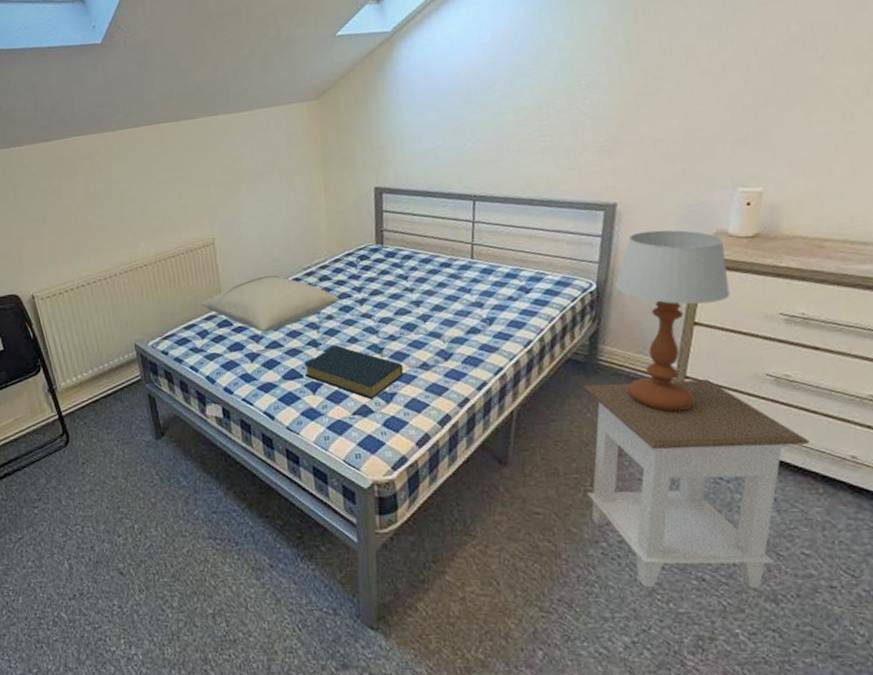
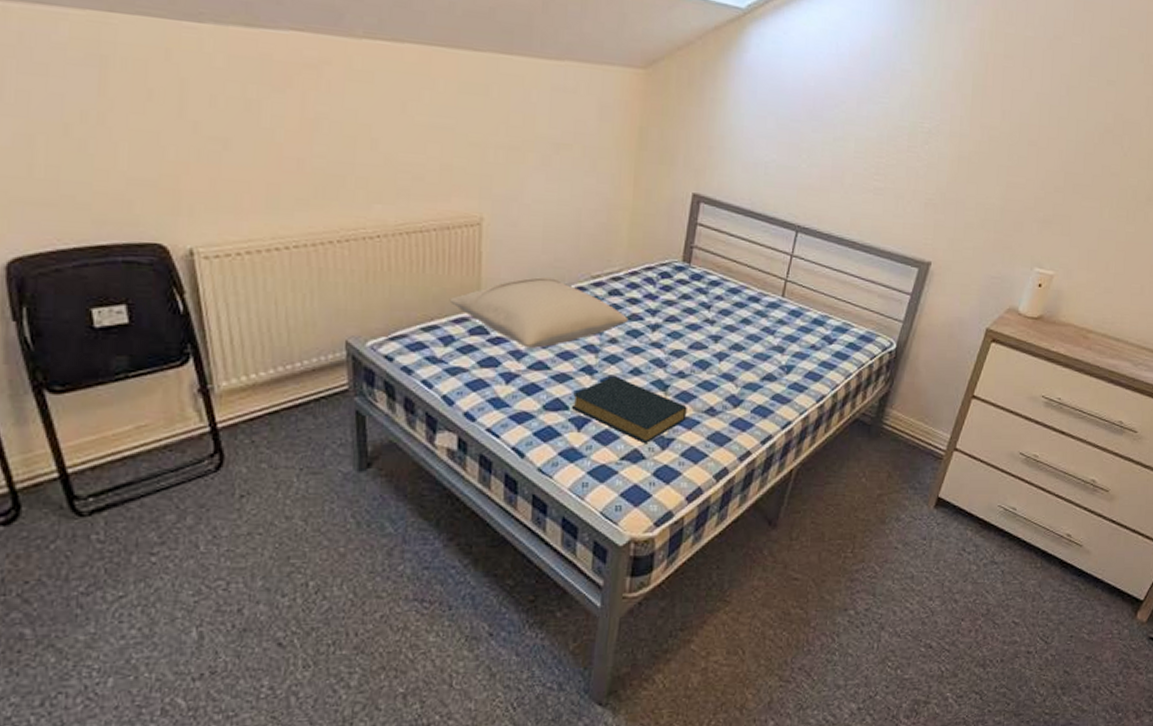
nightstand: present [583,379,810,588] -> none [845,449,1040,654]
table lamp: present [614,230,730,412] -> none [904,296,1013,482]

